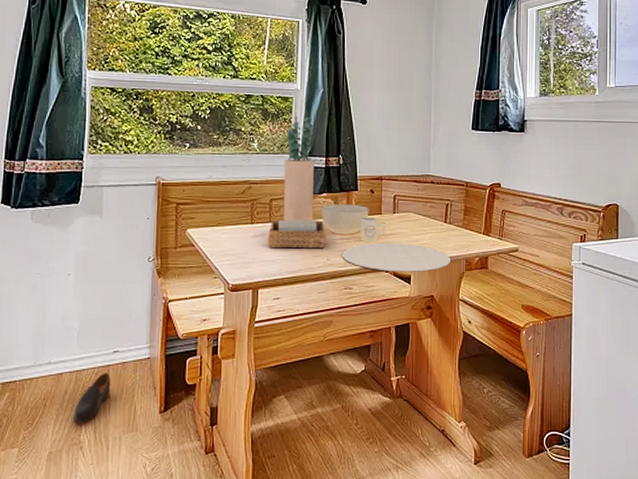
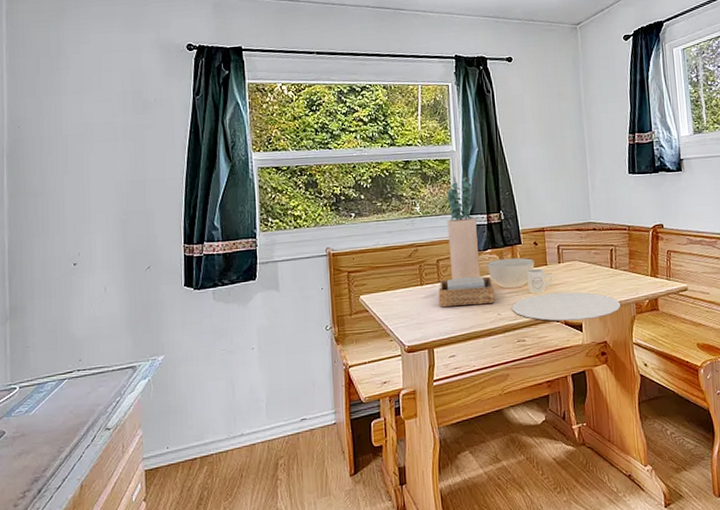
shoe: present [73,373,111,424] -> none [269,440,302,492]

